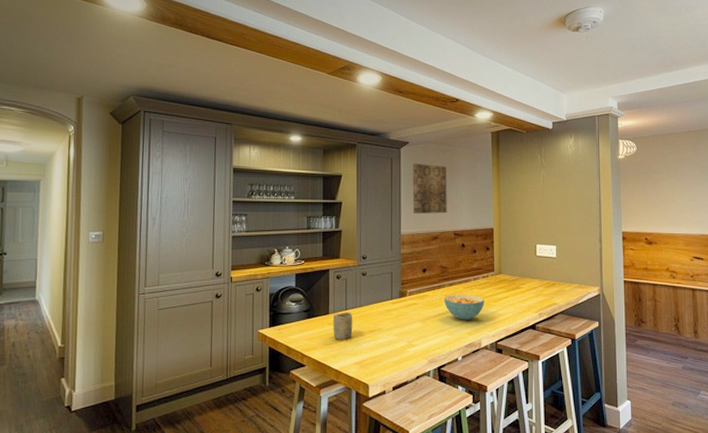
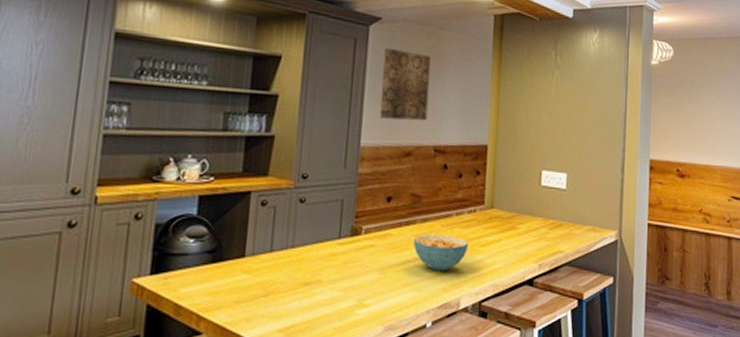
cup: present [333,312,353,340] -> none [248,254,281,296]

